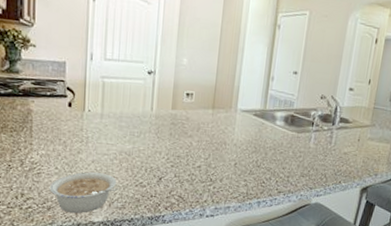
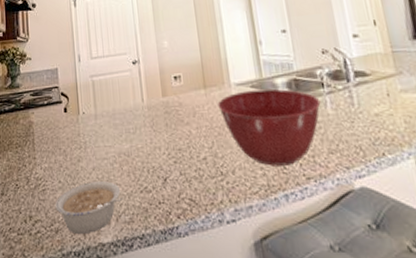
mixing bowl: none [221,117,307,181] -> present [218,88,321,166]

